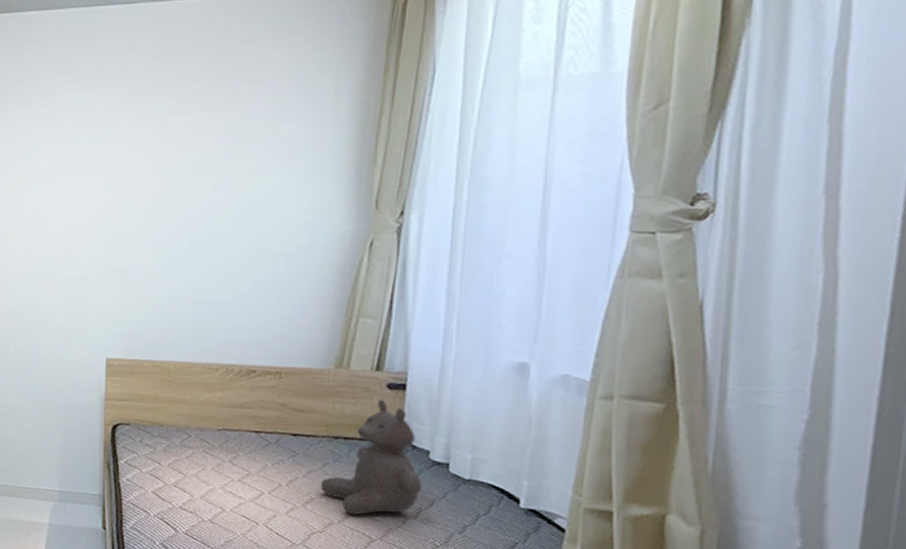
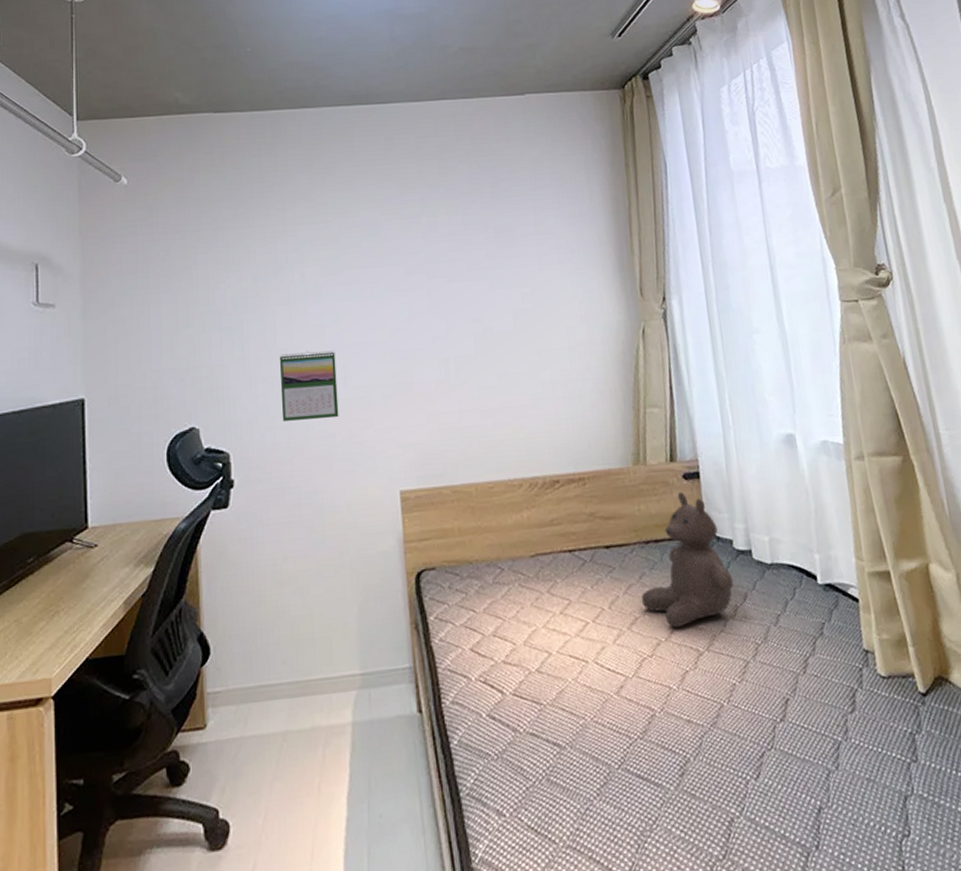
calendar: none [12,232,61,290] -> present [279,350,339,421]

